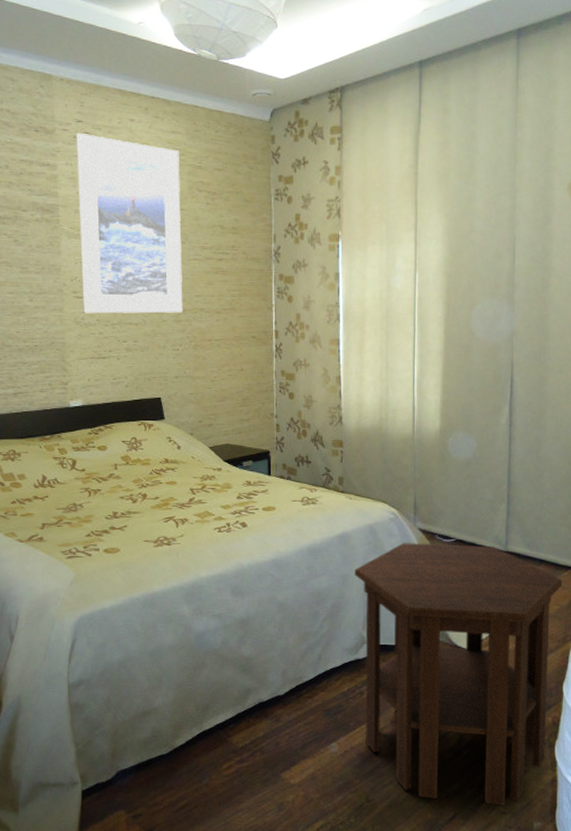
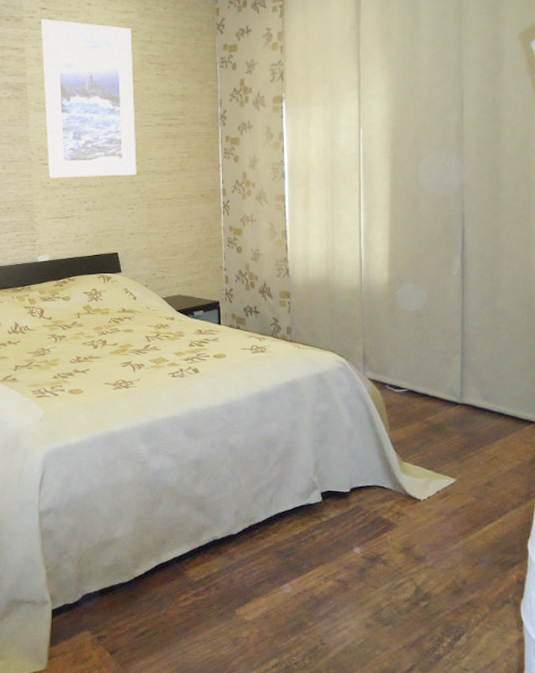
side table: present [355,543,562,806] -> none [304,392,524,662]

